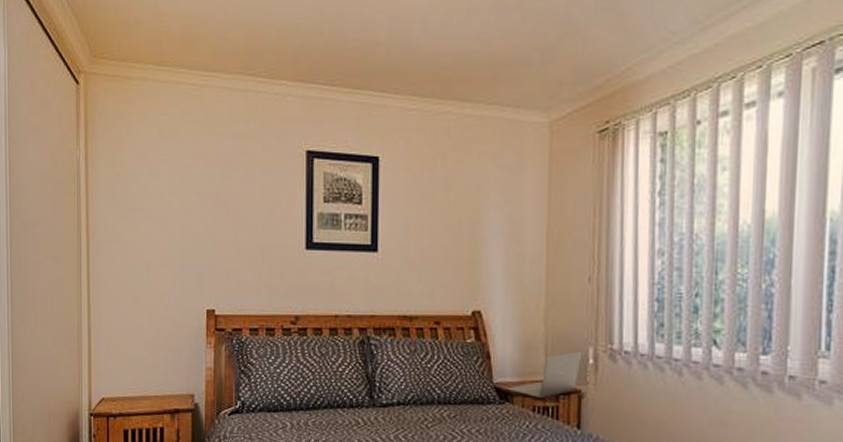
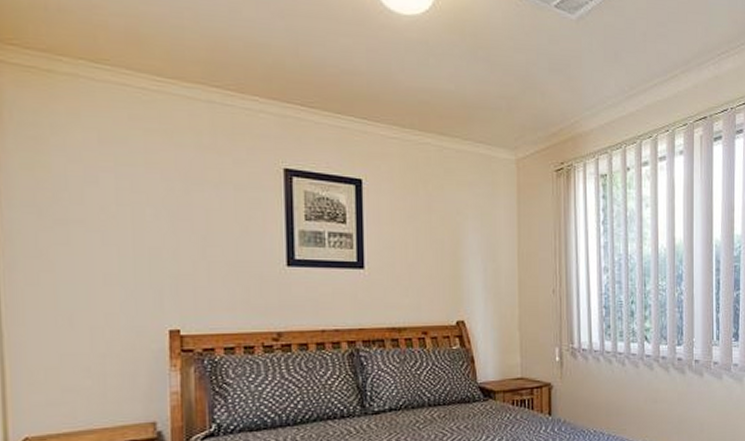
laptop: present [505,352,583,399] -> none [488,352,551,394]

